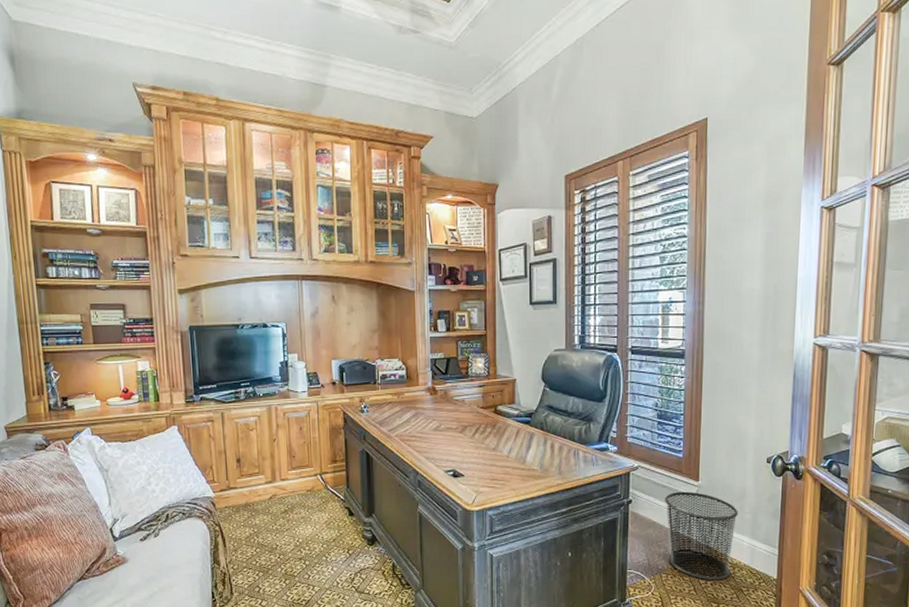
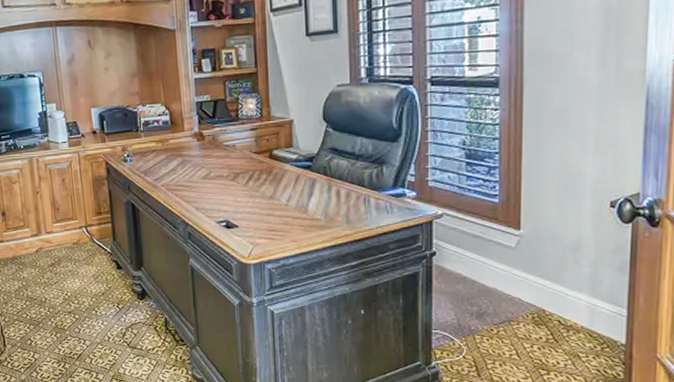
waste bin: present [665,491,738,581] -> none [477,241,572,344]

